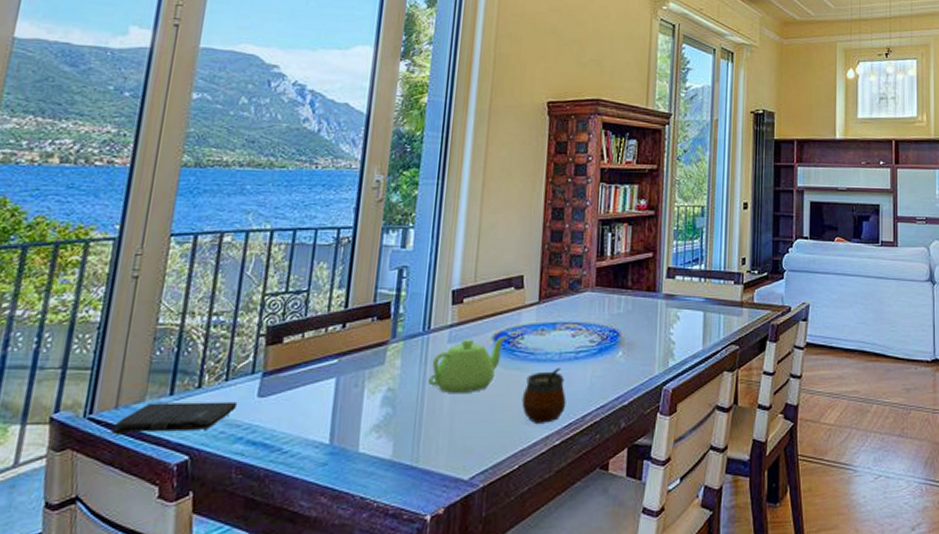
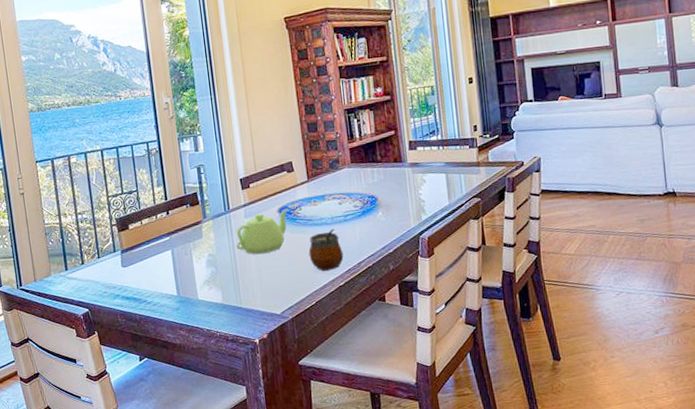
checkbook: present [111,401,238,433] -> none [36,271,110,298]

